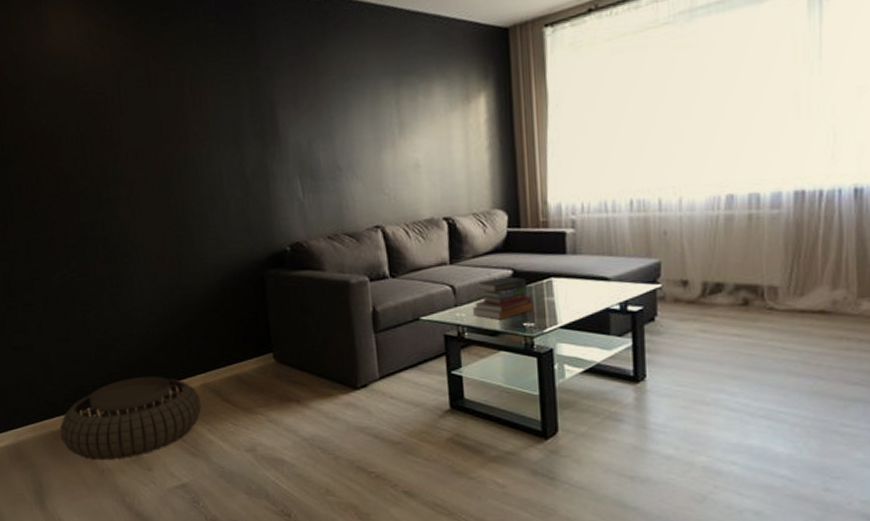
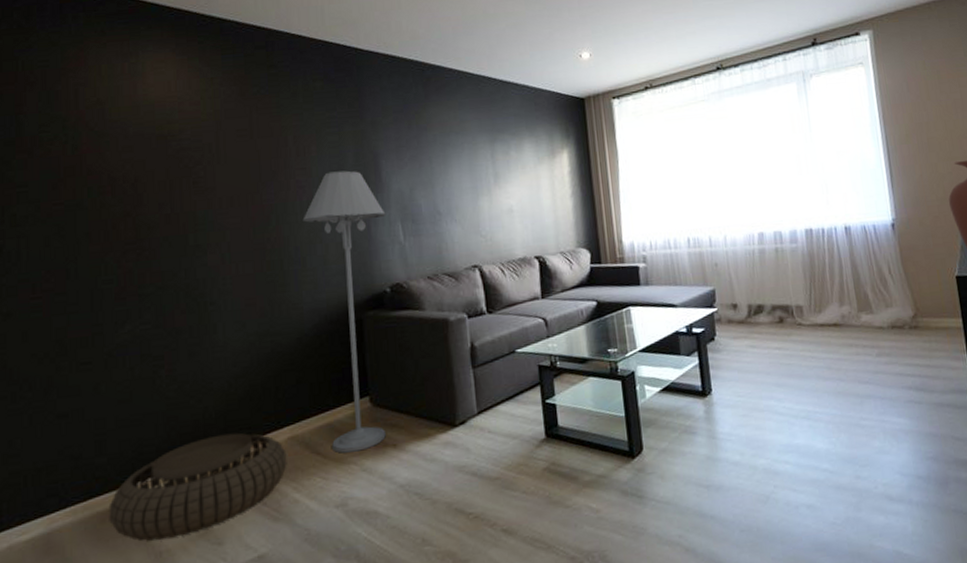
floor lamp: none [203,121,290,404] -> present [302,170,386,454]
books: present [472,276,534,320] -> none [562,307,616,348]

